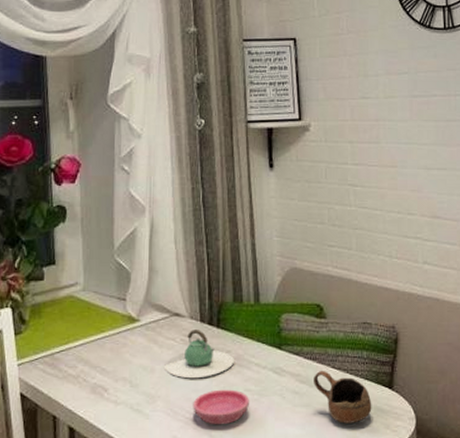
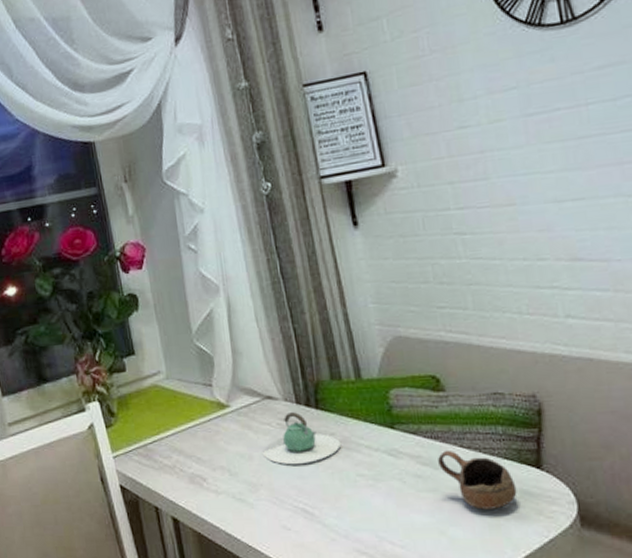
saucer: present [193,389,249,425] -> none [299,475,364,514]

